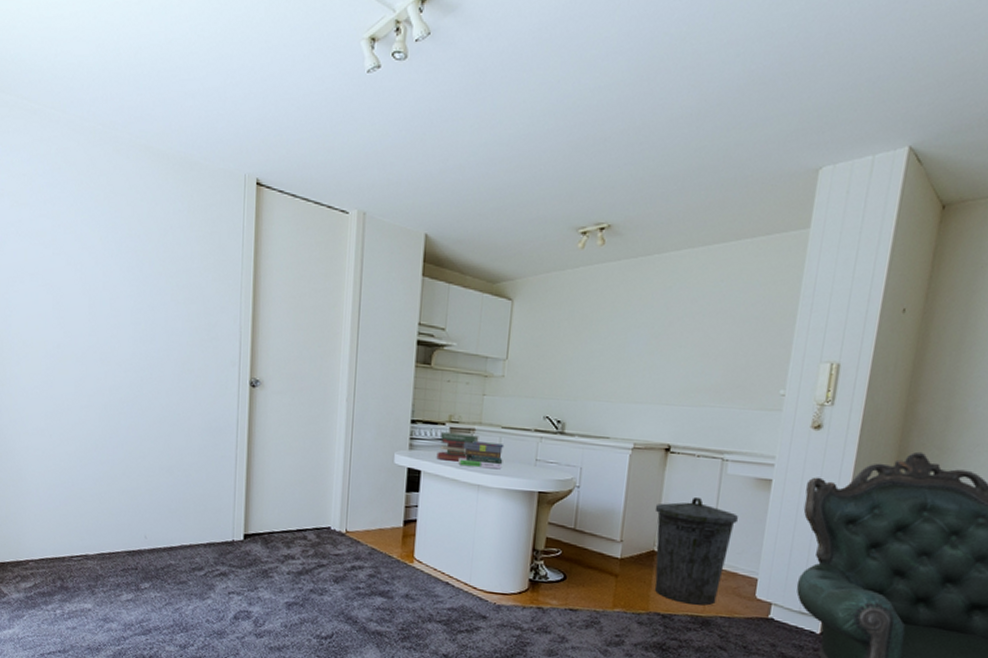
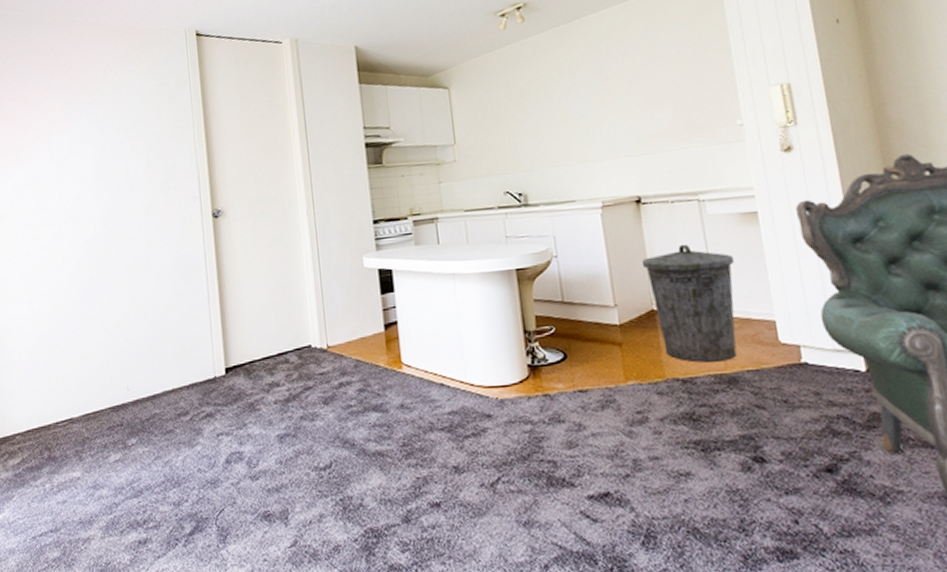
books: present [436,431,479,461] -> none [404,223,444,255]
books: present [457,441,504,470] -> none [427,227,473,257]

